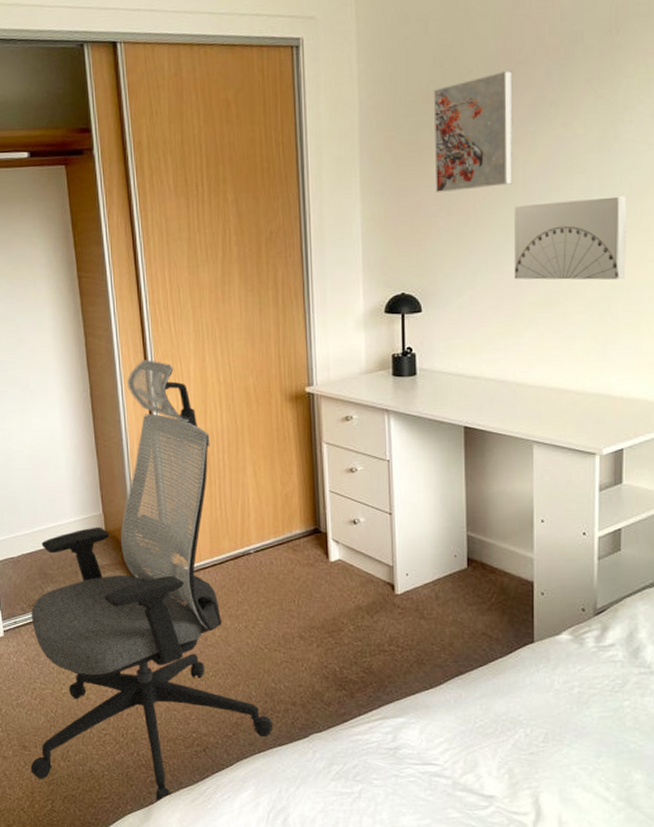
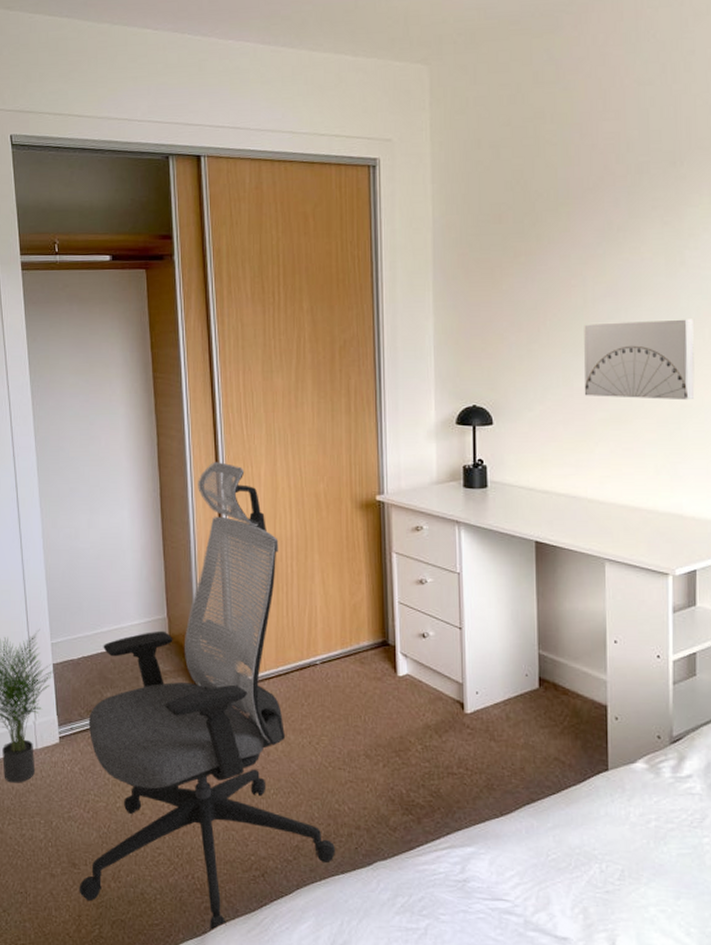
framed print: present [433,70,514,192] -> none [504,195,583,308]

